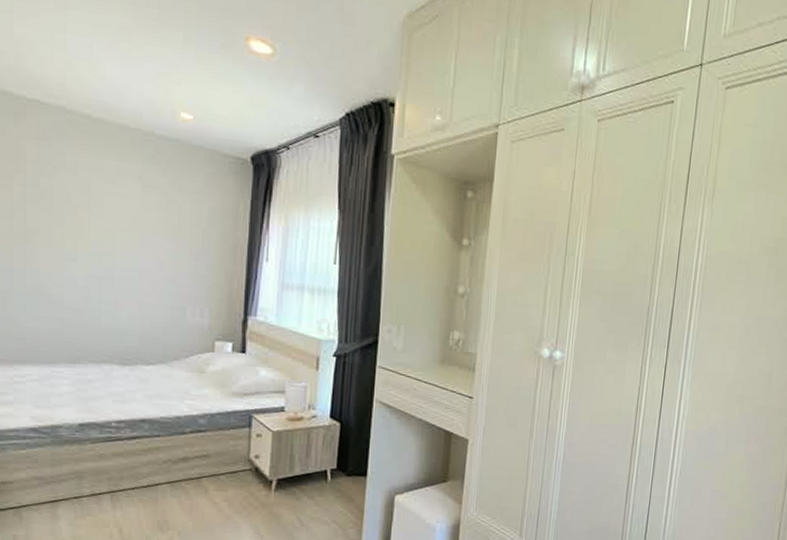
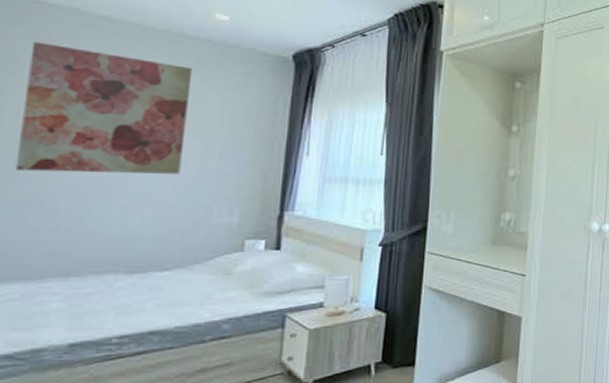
wall art: none [26,140,164,274] -> present [15,41,193,174]

